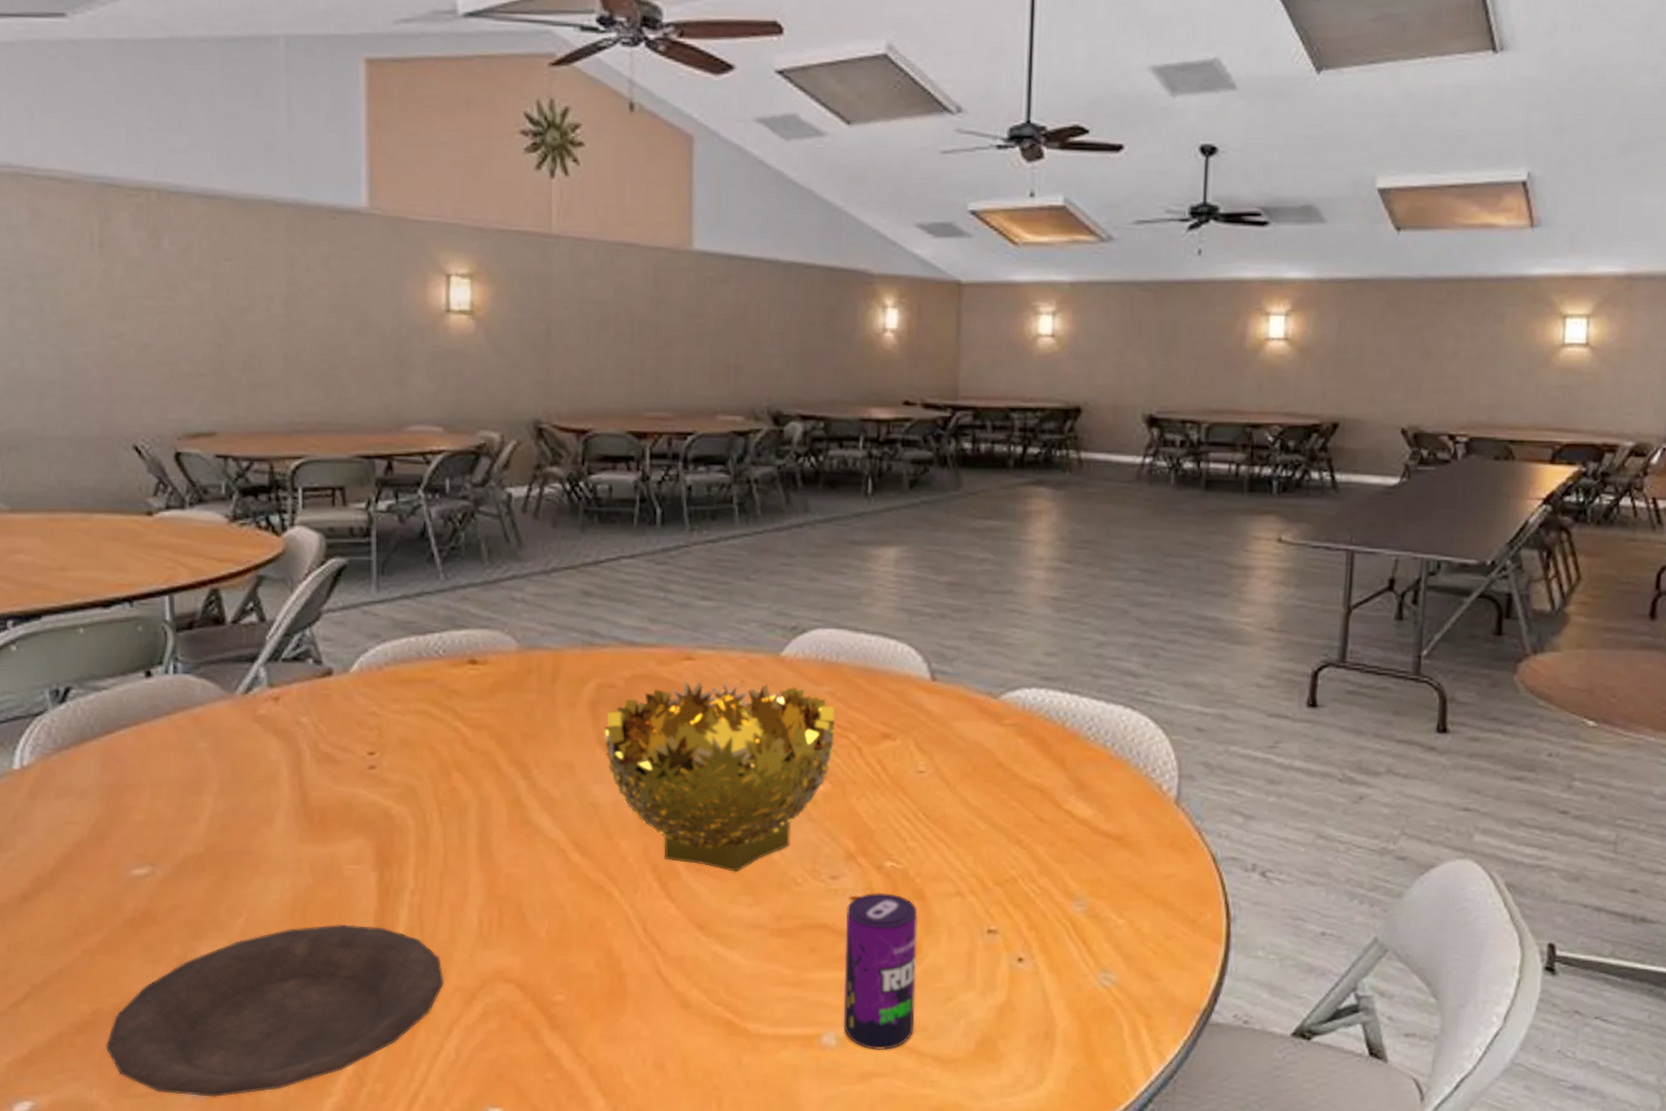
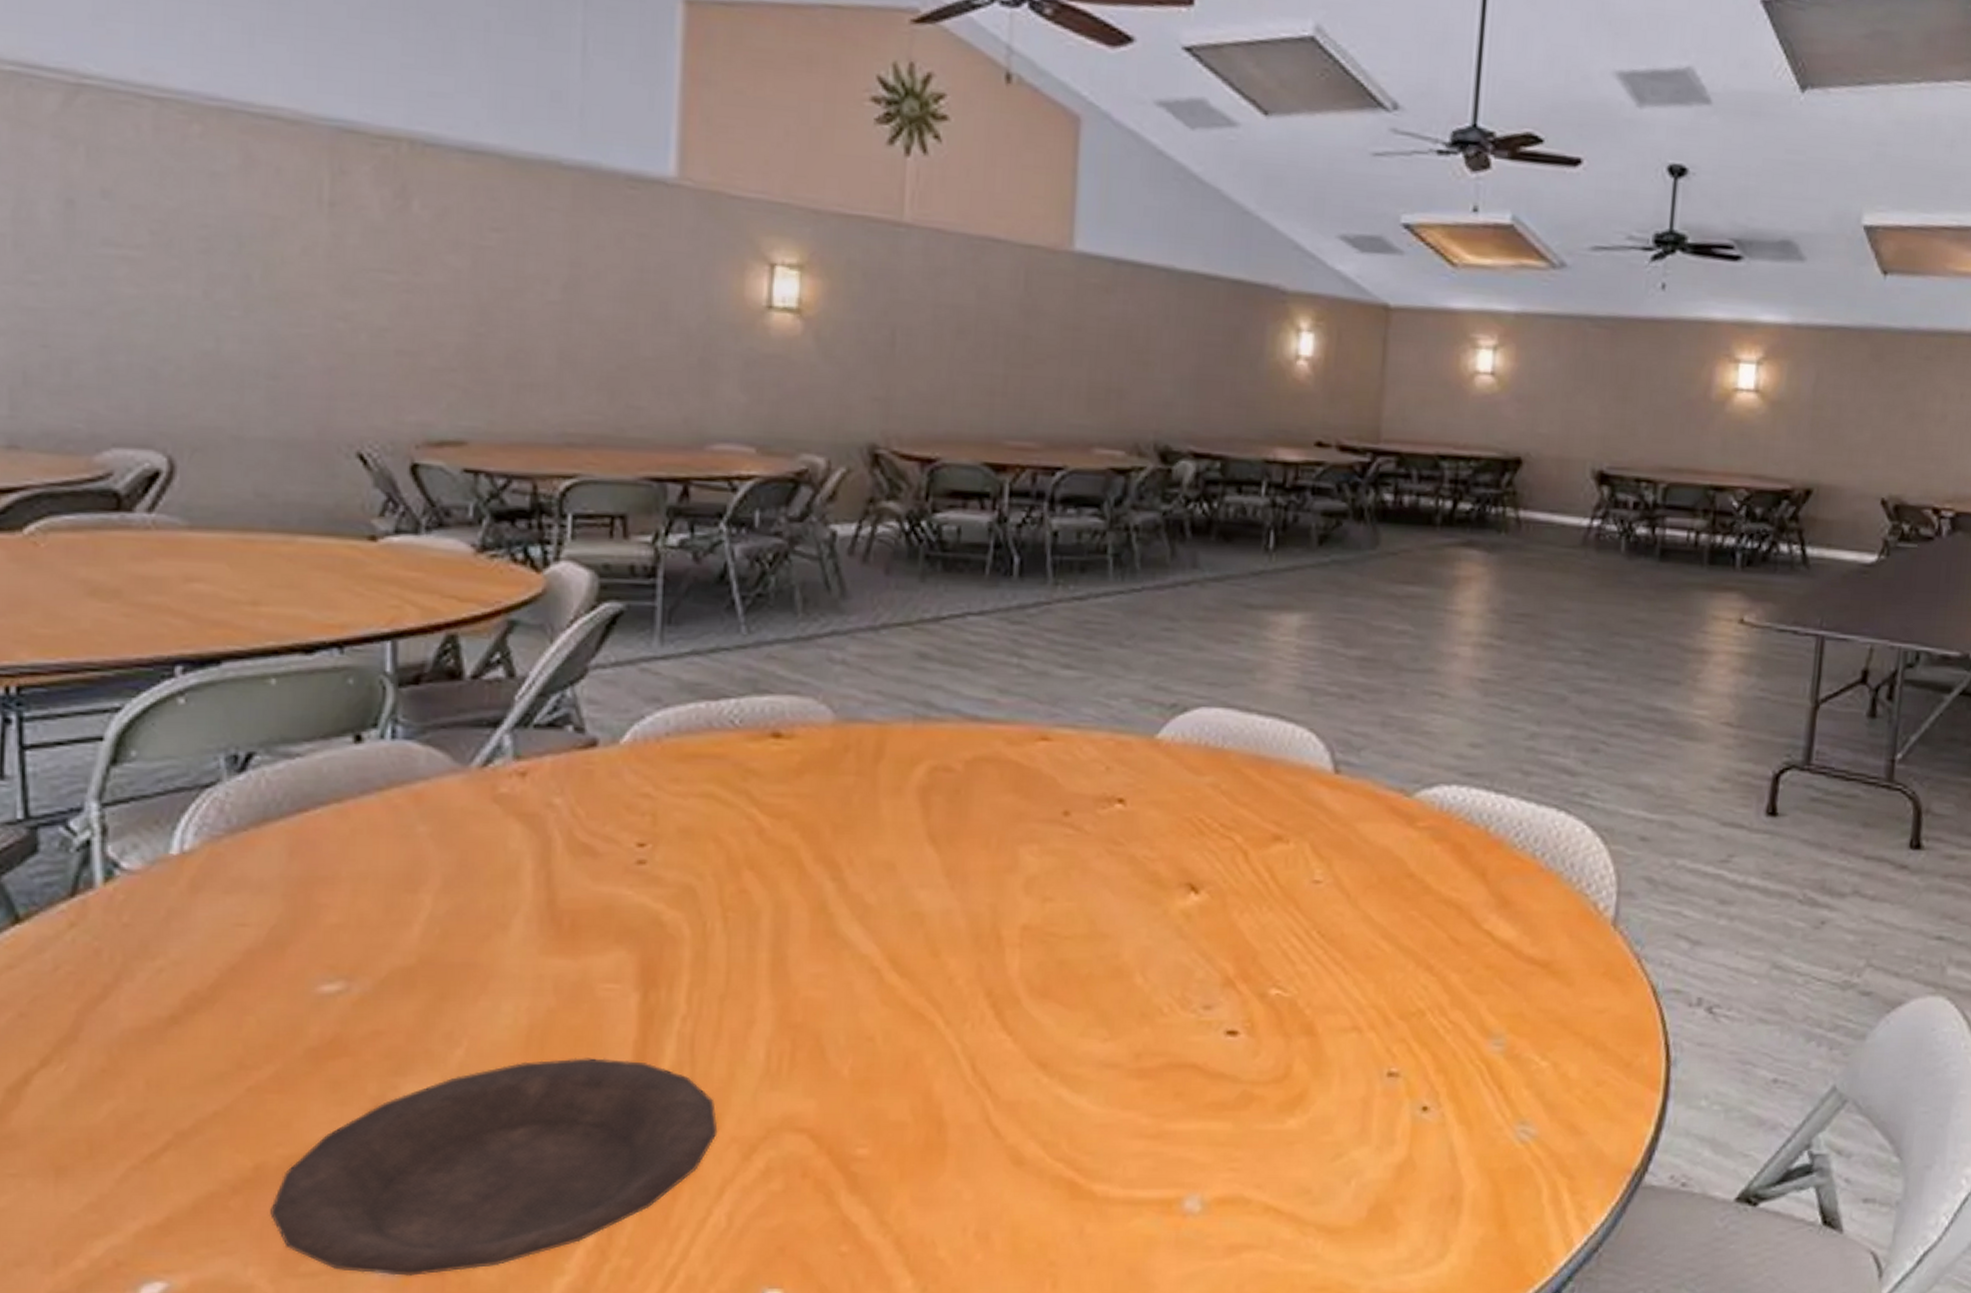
decorative bowl: present [604,681,836,872] -> none [935,766,1218,999]
beverage can: present [843,892,918,1050] -> none [1210,1025,1305,1217]

